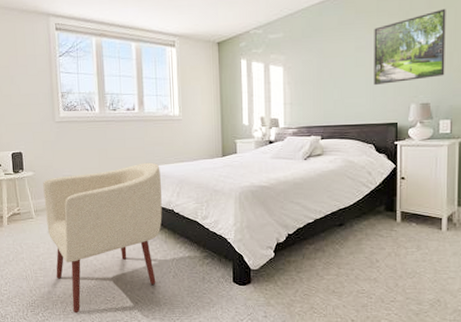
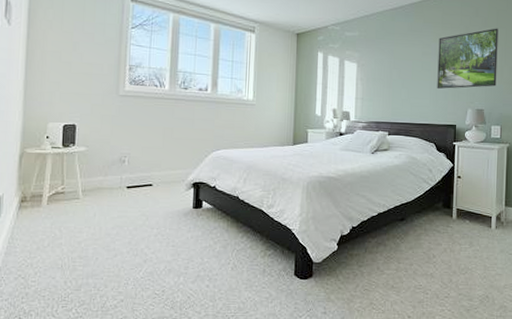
armchair: present [43,162,162,313] -> none [95,145,228,309]

